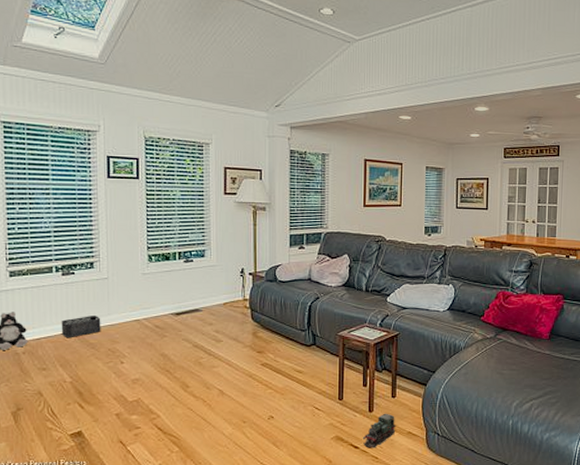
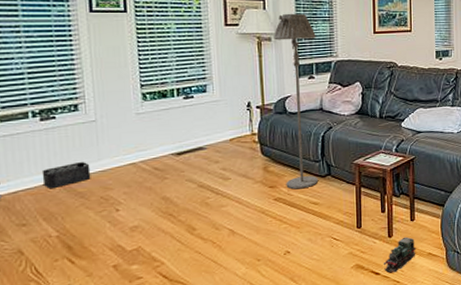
floor lamp: none [268,184,308,356] -> present [274,13,318,190]

